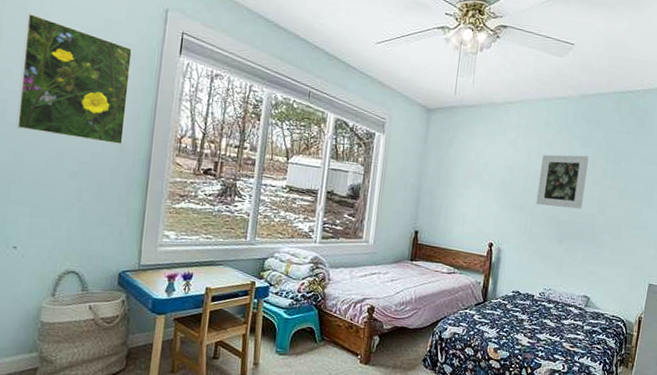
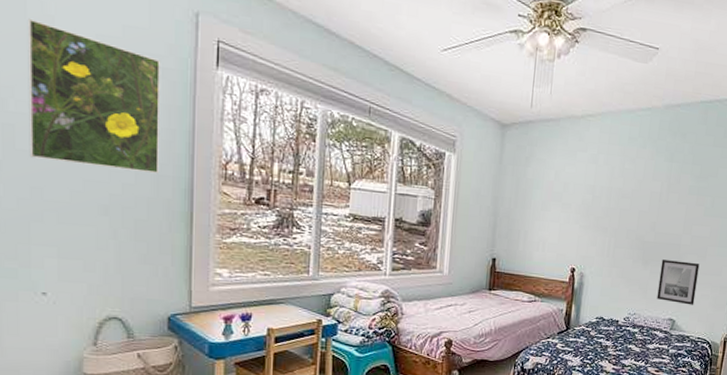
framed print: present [536,154,589,209] -> none [619,171,674,229]
wall art: none [571,238,614,284] -> present [657,260,700,305]

